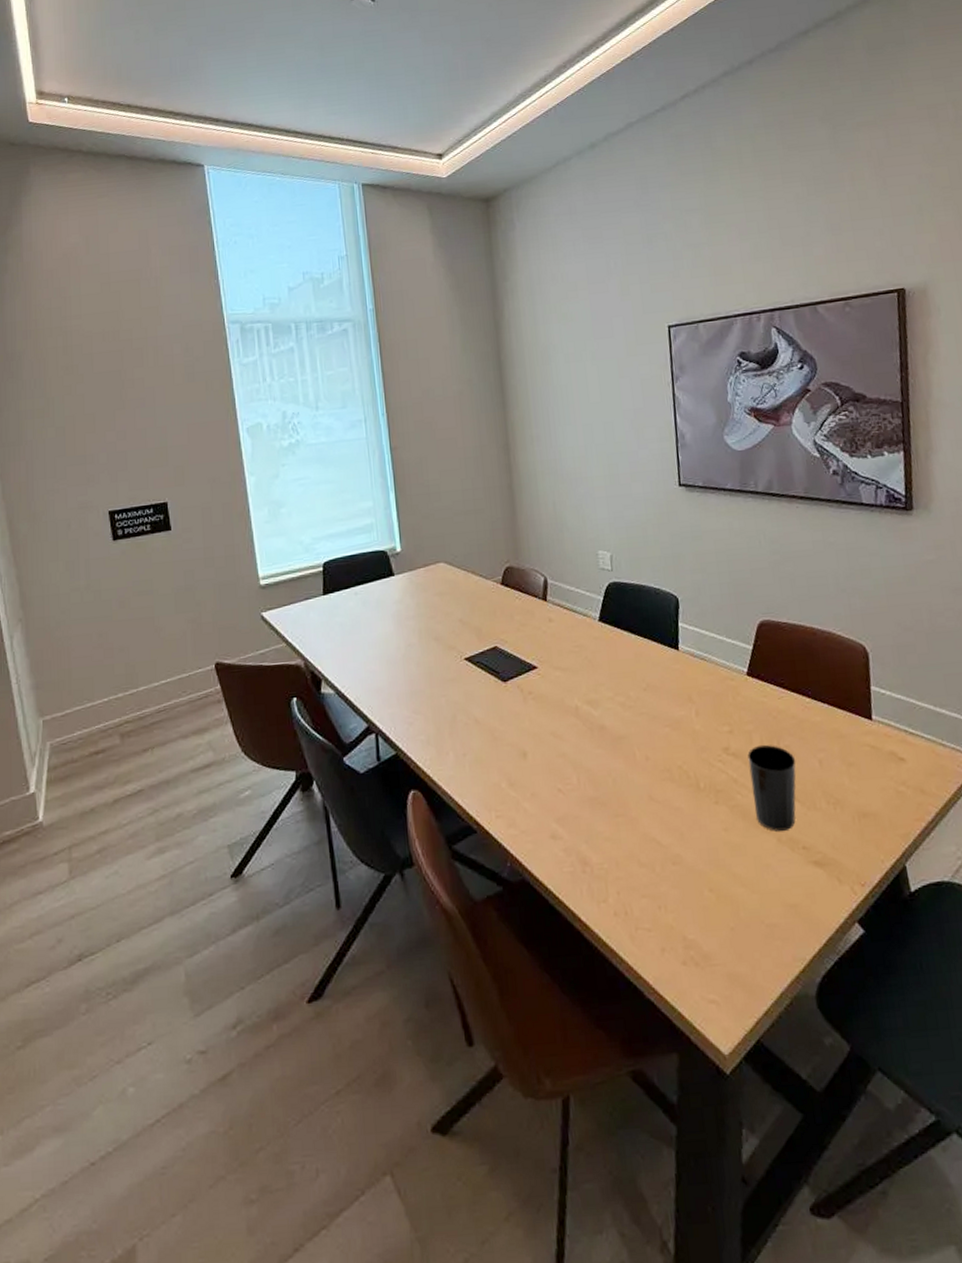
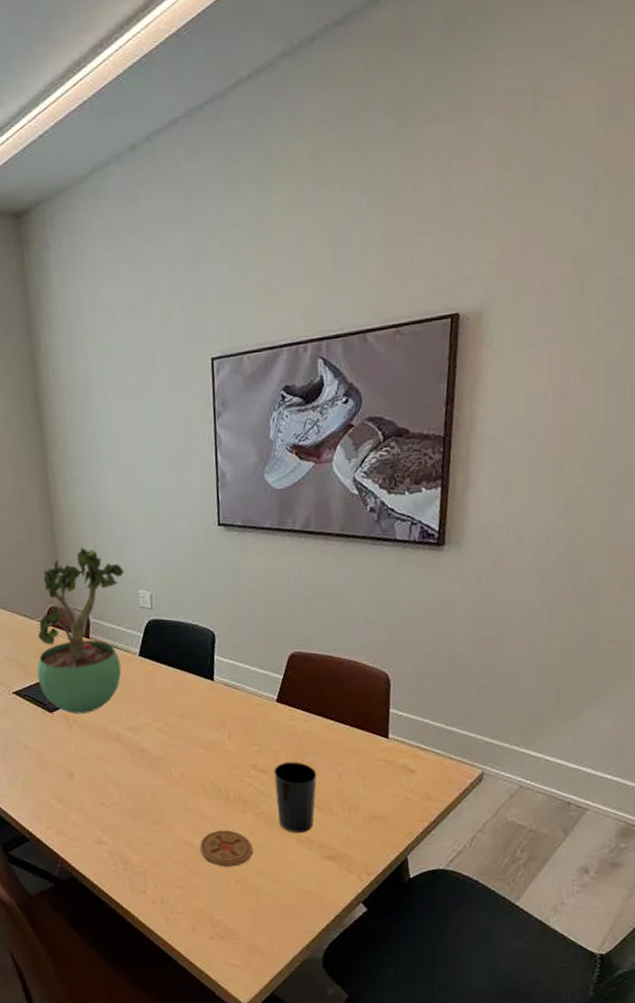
potted plant: none [490,505,584,685] -> present [36,547,125,714]
coaster: none [668,825,729,871] -> present [200,830,253,867]

